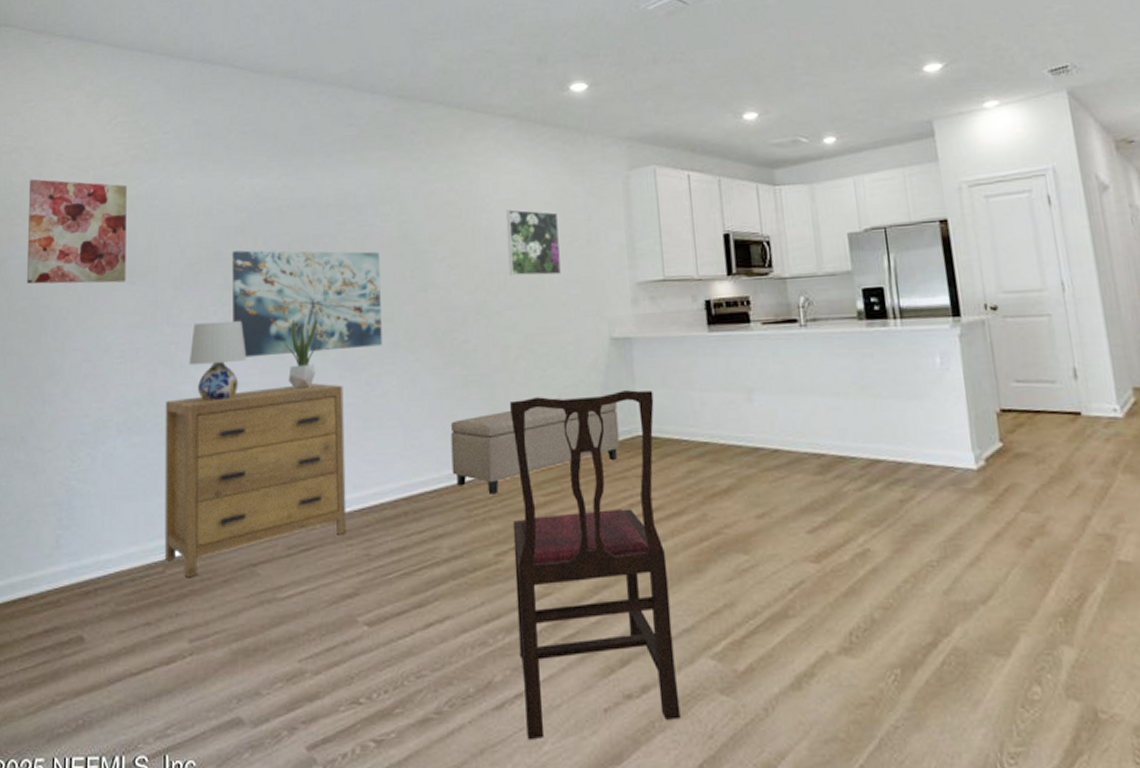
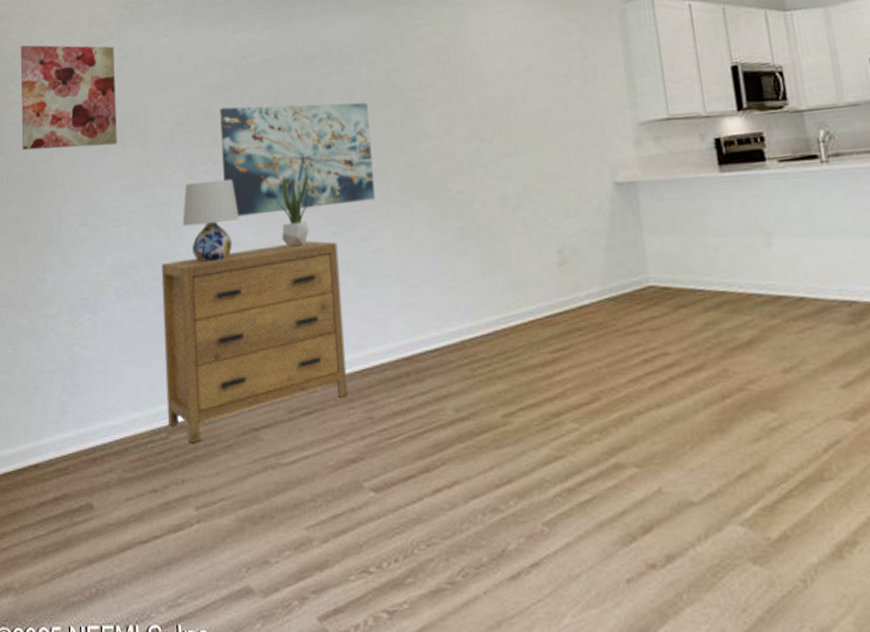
ottoman: present [450,402,620,494] -> none [449,251,630,352]
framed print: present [505,209,561,276] -> none [496,51,557,121]
dining chair: present [509,390,681,739] -> none [509,237,711,611]

